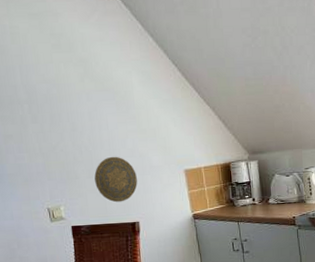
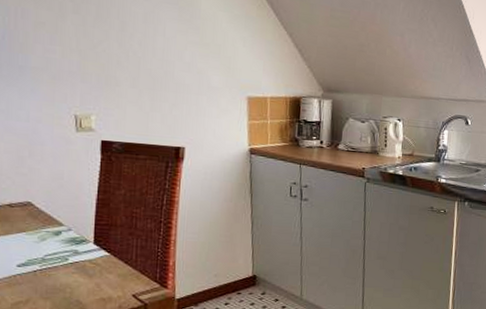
decorative plate: present [94,156,138,203] -> none [139,67,190,122]

